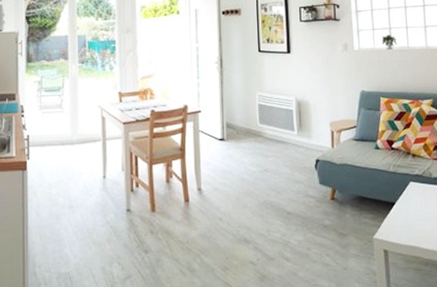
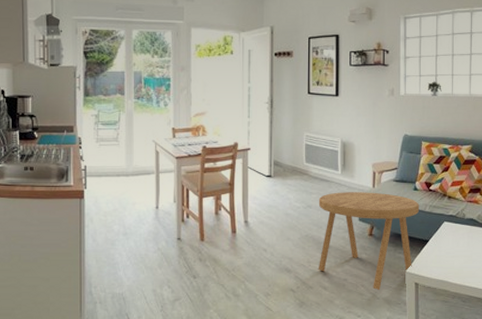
side table: none [275,152,383,260] -> present [318,192,420,291]

